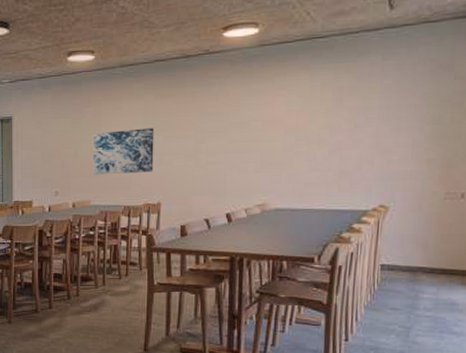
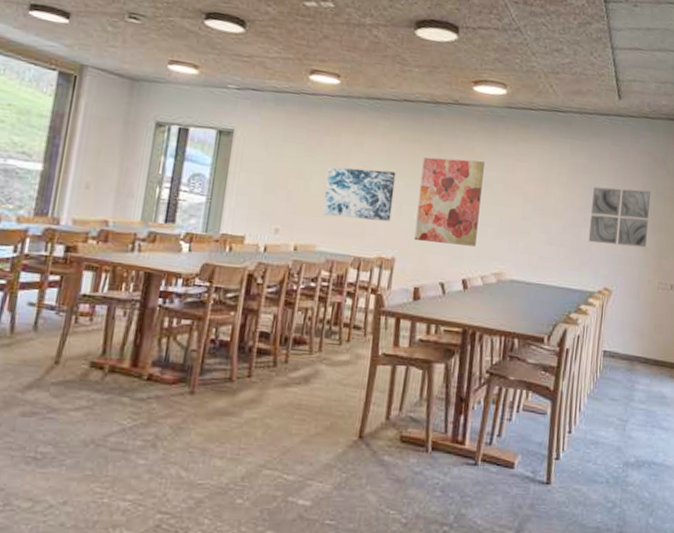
wall art: none [177,103,240,186] -> present [414,157,485,247]
wall art: none [358,100,433,163] -> present [588,187,650,248]

